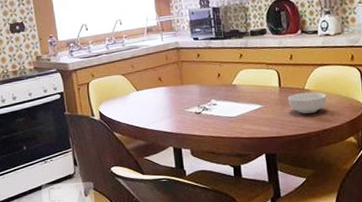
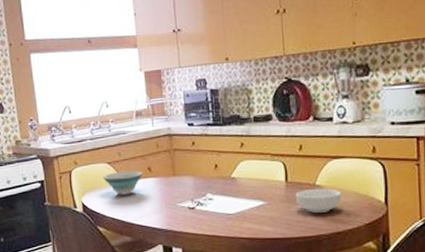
bowl: none [118,80,155,104] -> present [103,170,144,195]

